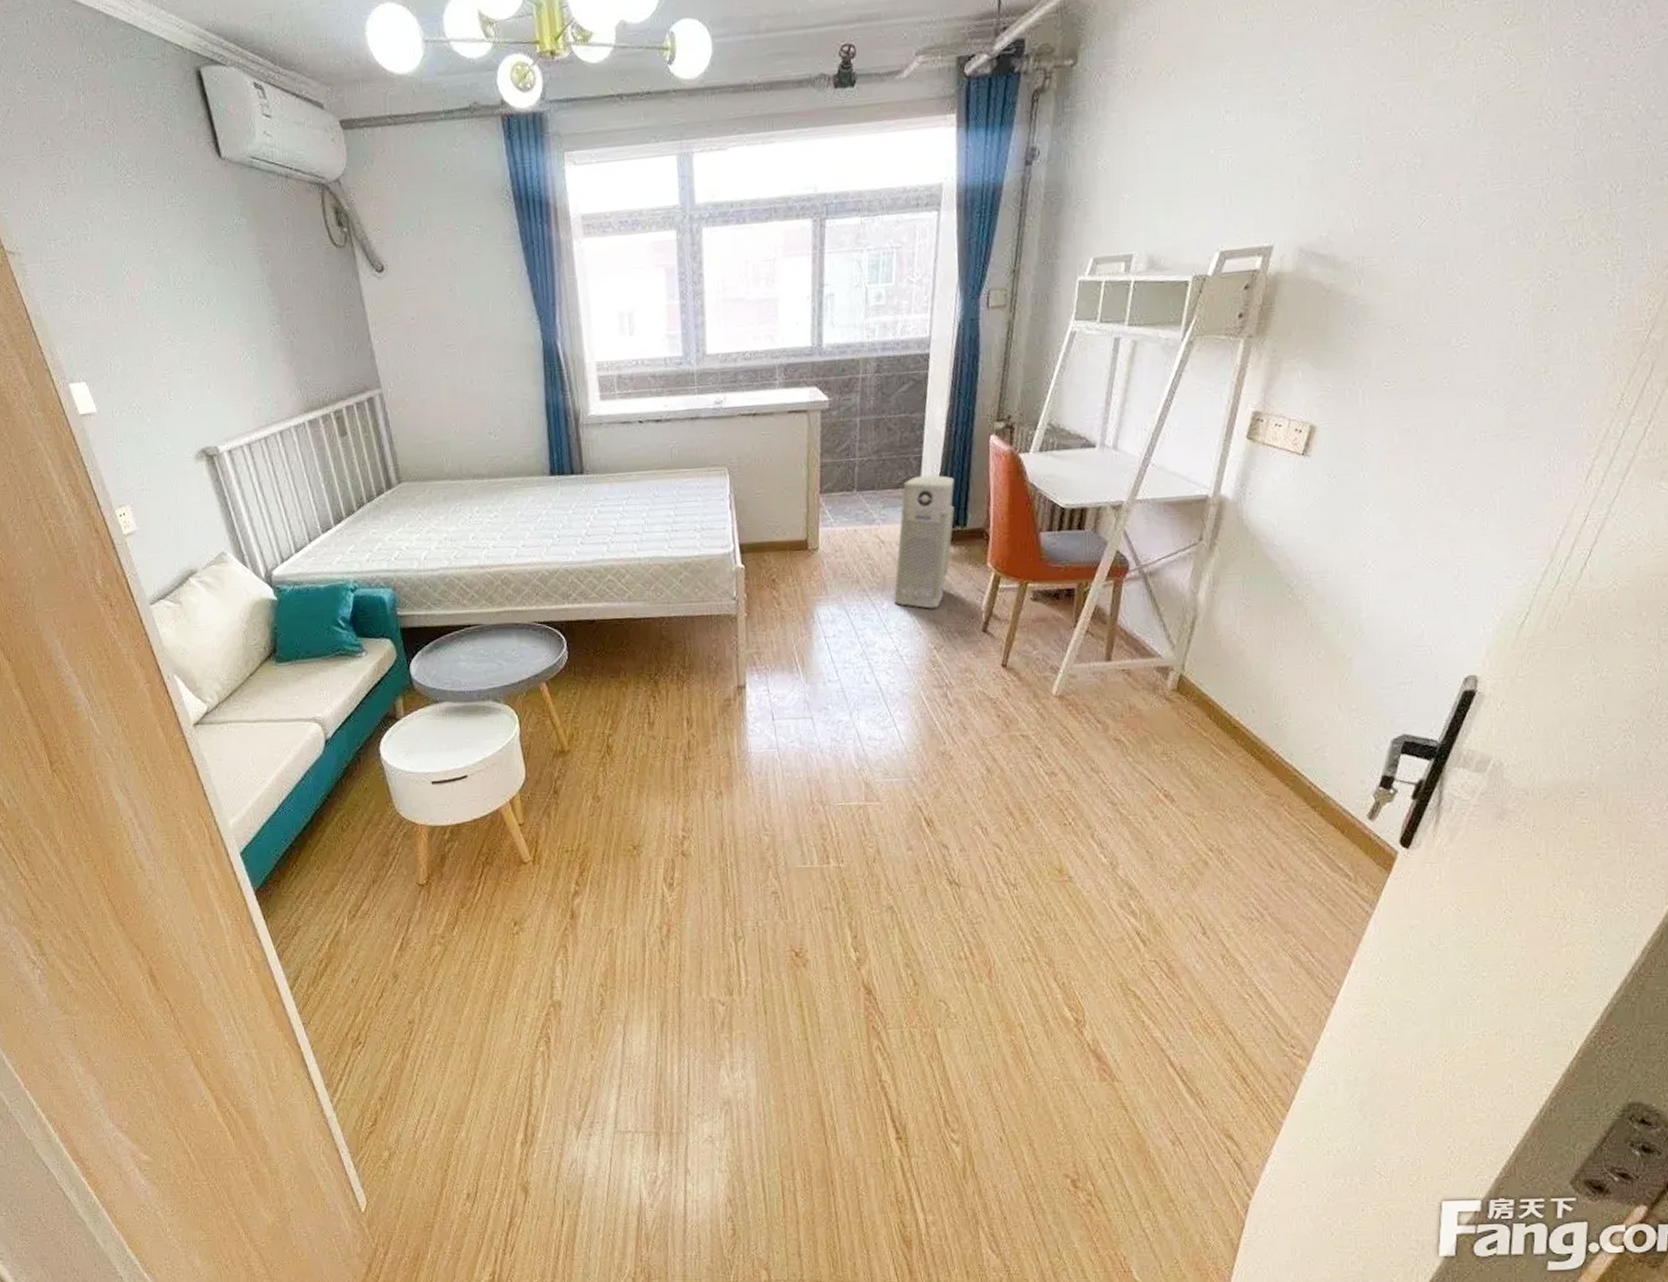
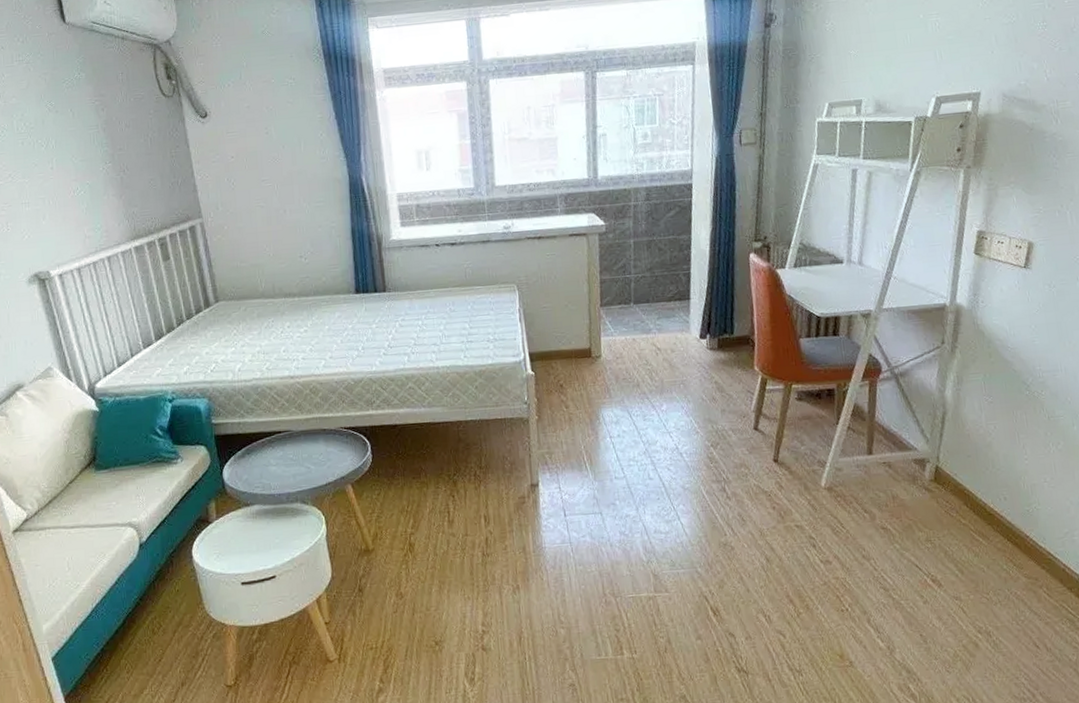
air purifier: present [894,475,954,609] -> none [671,289,722,409]

